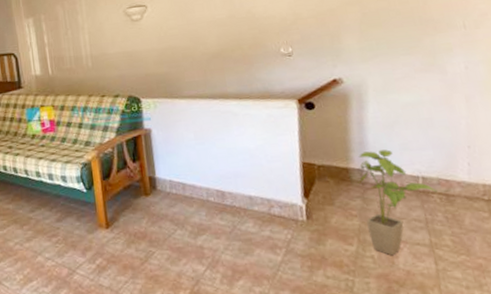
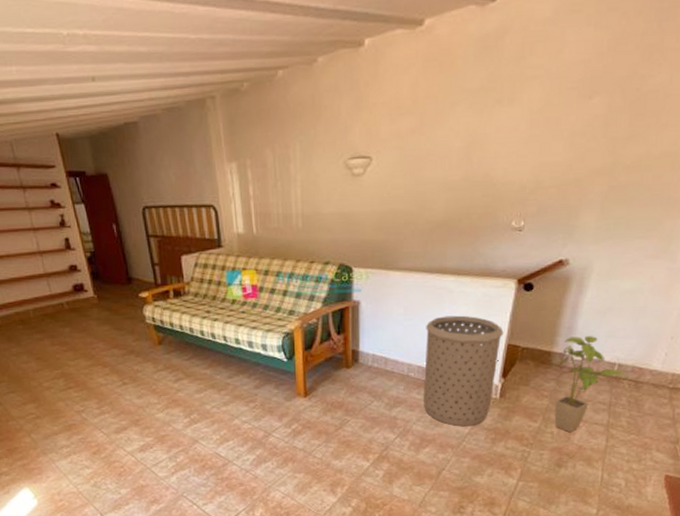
laundry basket: none [217,136,300,254] -> present [423,315,504,427]

